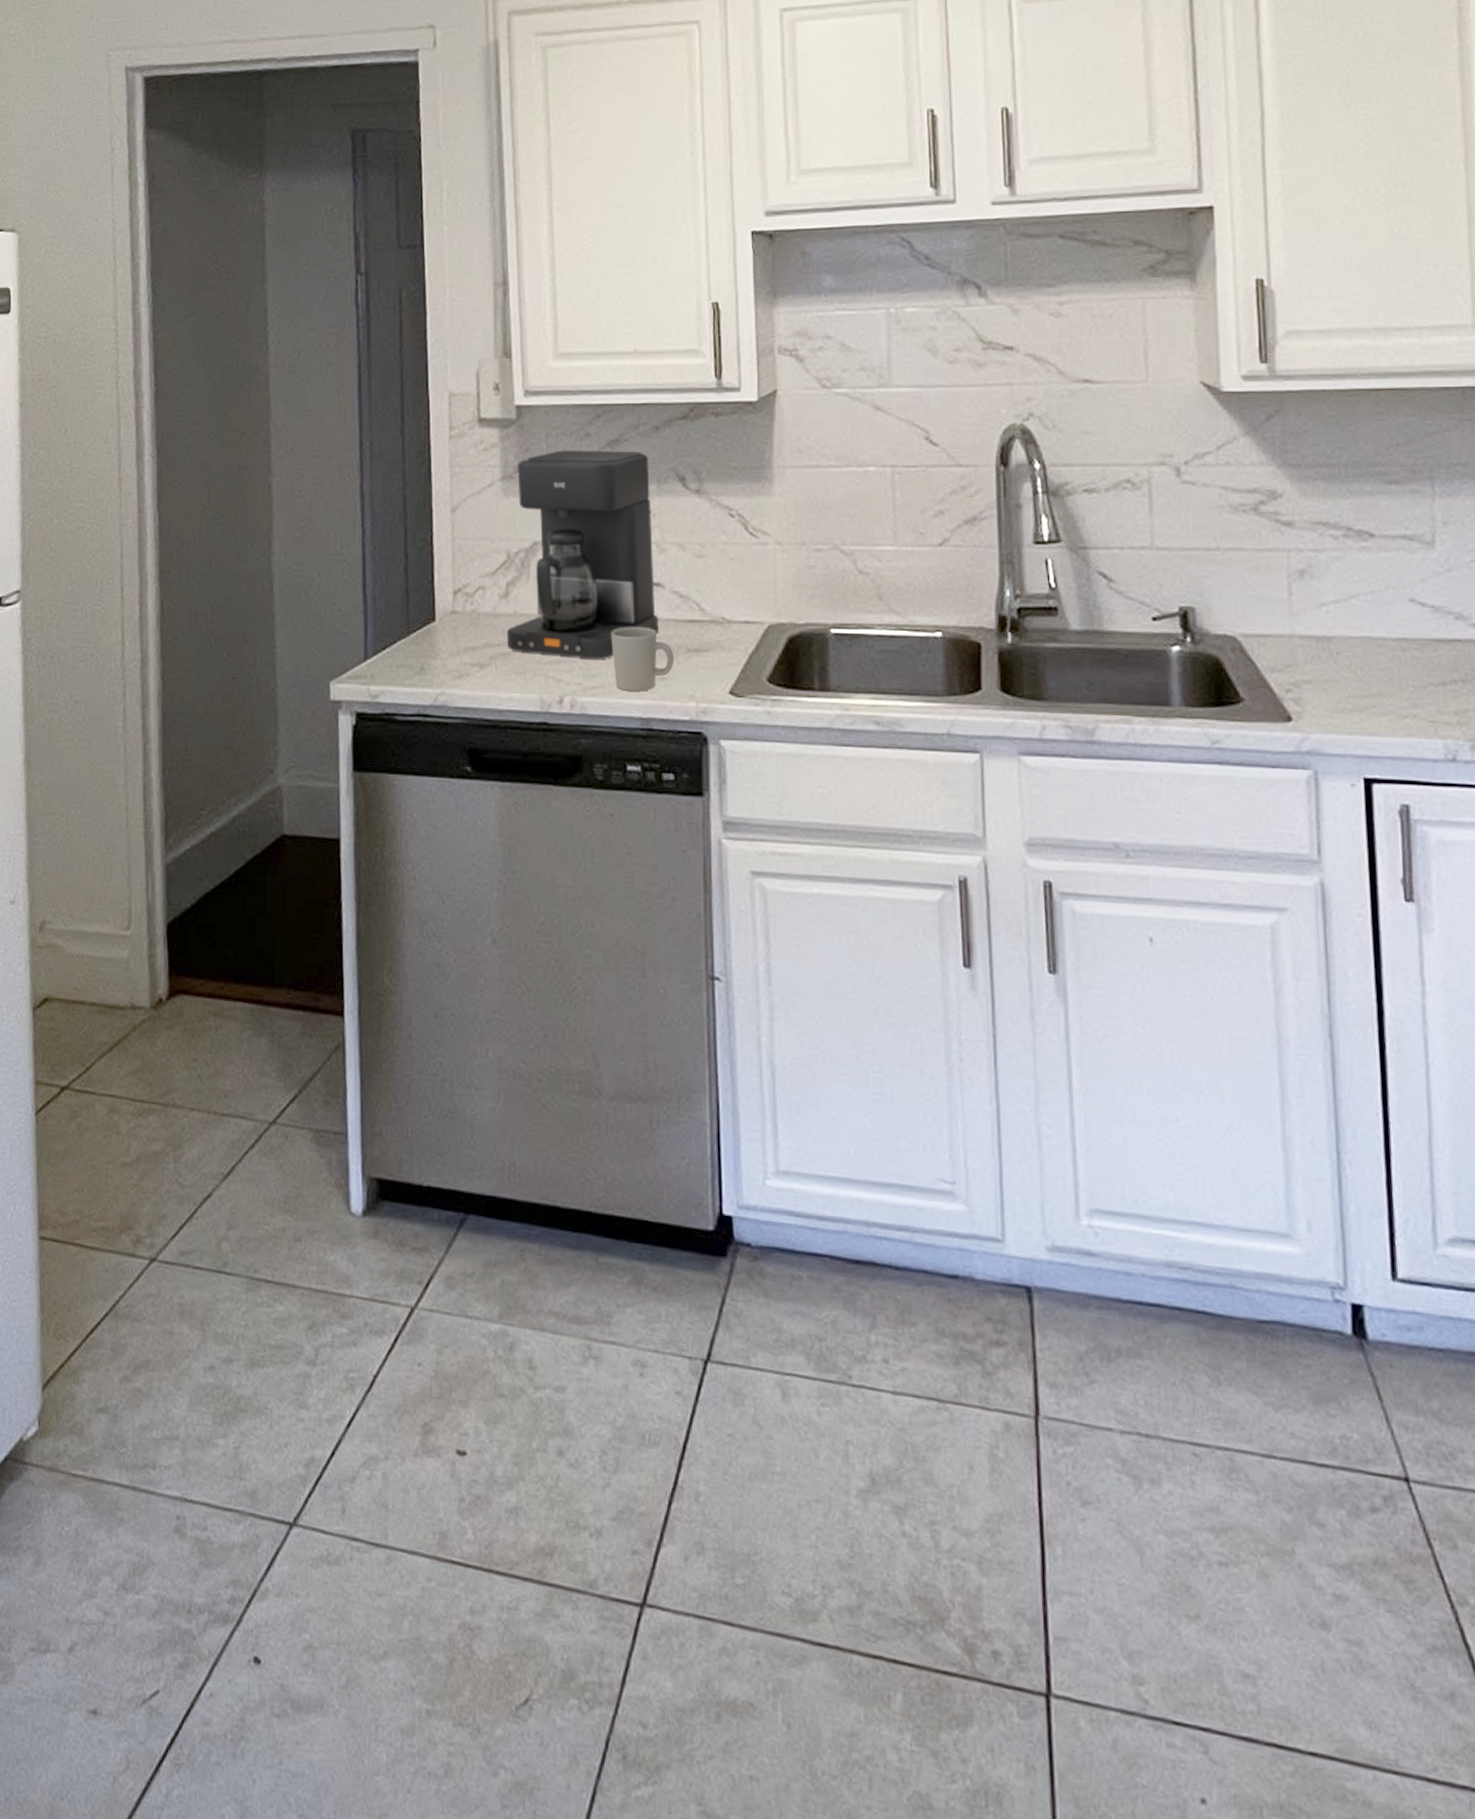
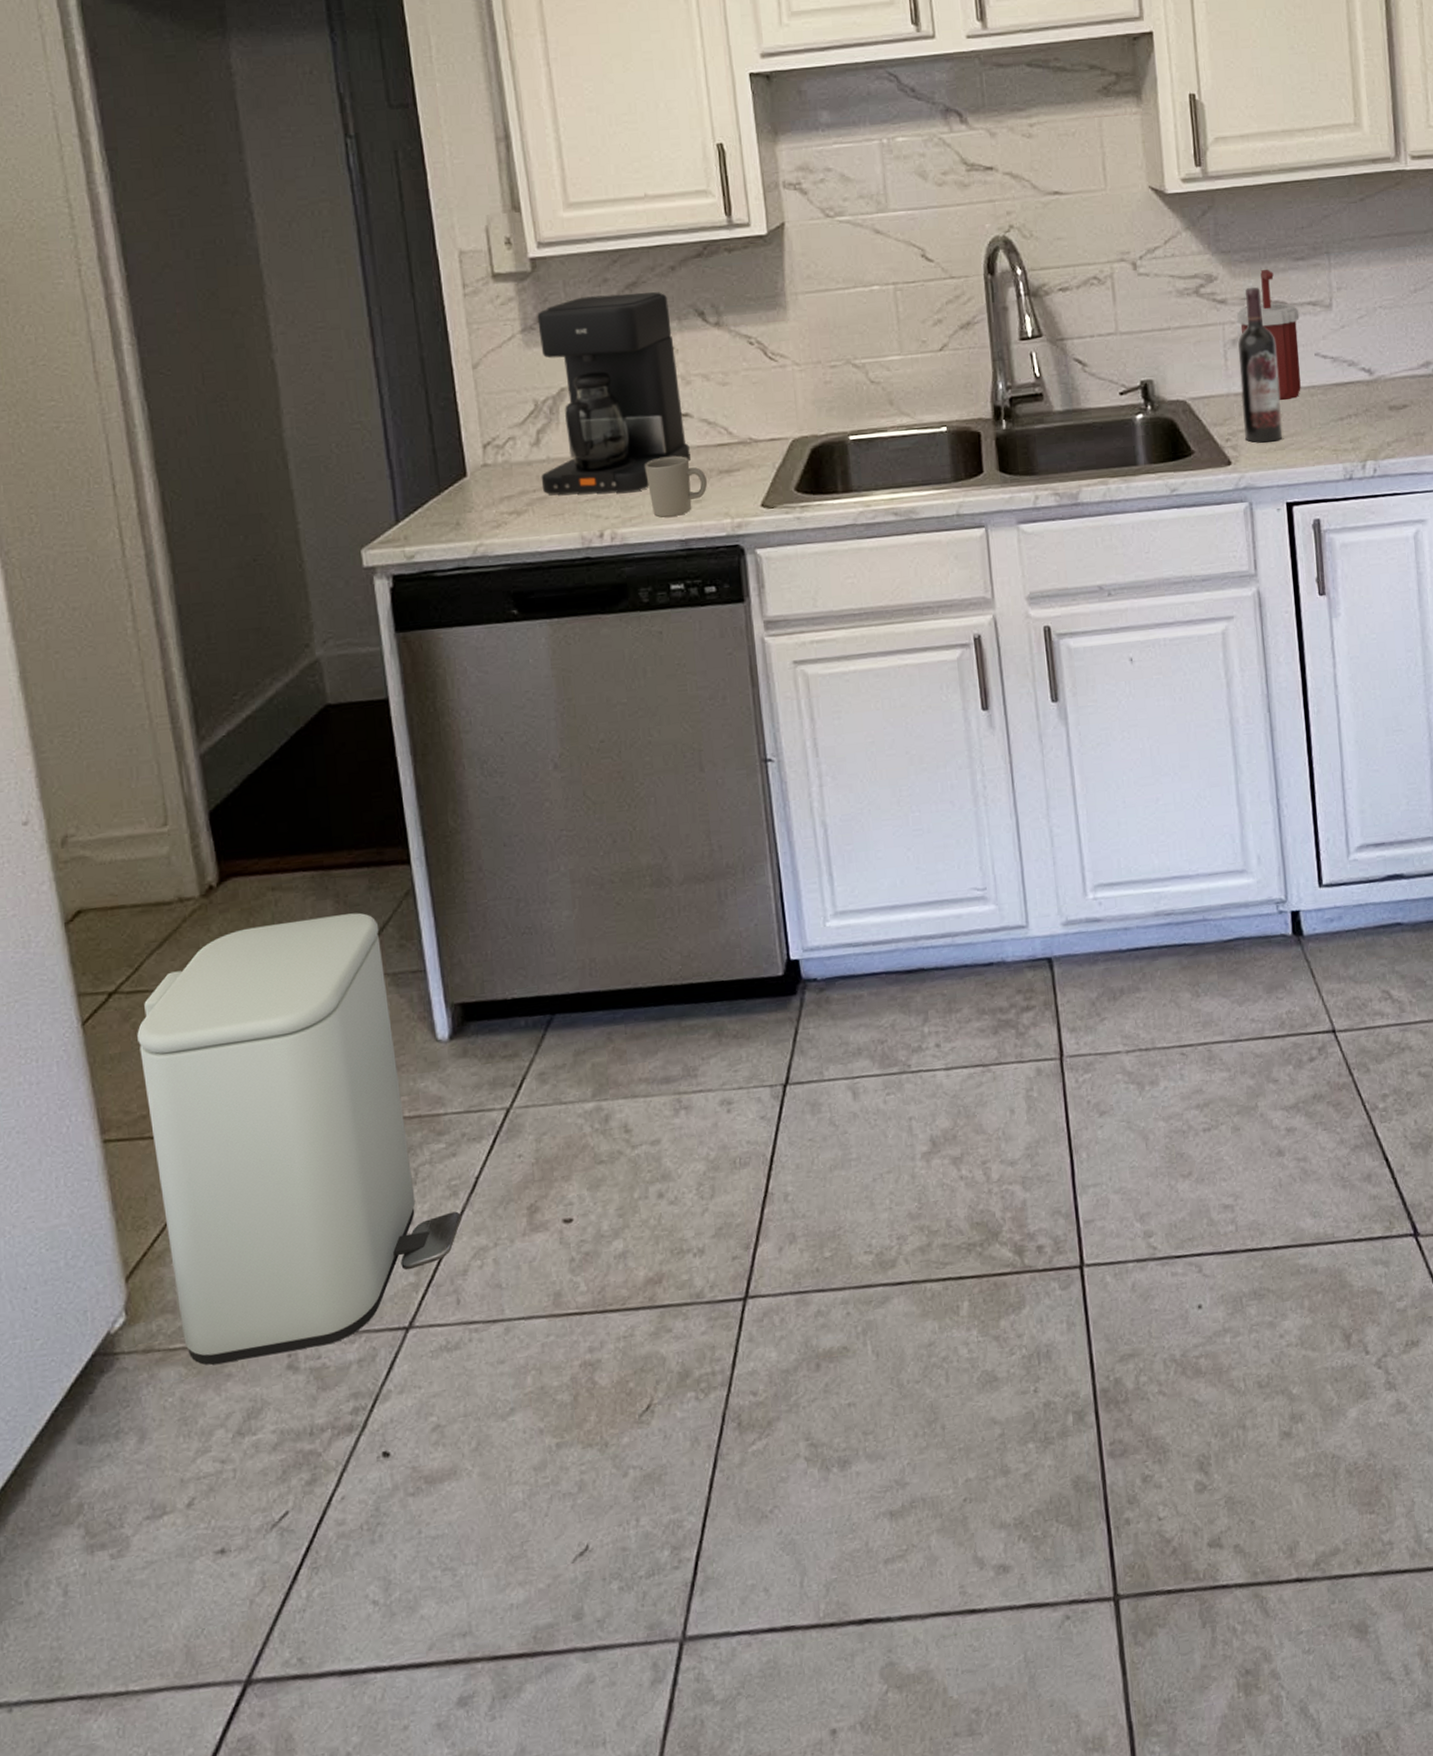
pedal bin: none [80,1049,355,1518] -> present [137,912,461,1365]
wine bottle: none [1306,510,1362,700] -> present [1237,286,1283,443]
soap dispenser: none [1307,491,1390,651] -> present [1237,269,1301,400]

